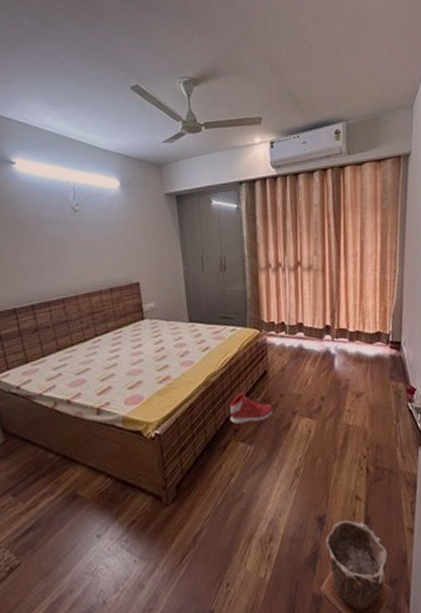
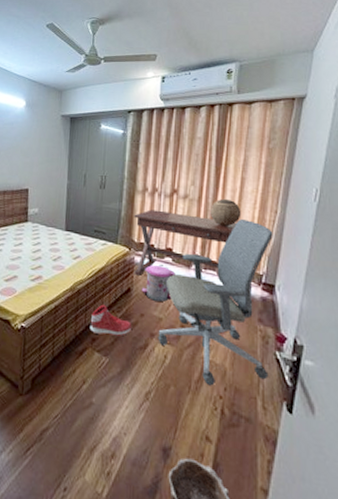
desk: none [260,285,381,356] -> present [134,209,252,291]
trash can: none [278,342,309,380] -> present [141,265,176,303]
office chair: none [299,282,404,449] -> present [158,218,273,386]
decorative globe: none [334,264,365,293] -> present [209,198,242,227]

